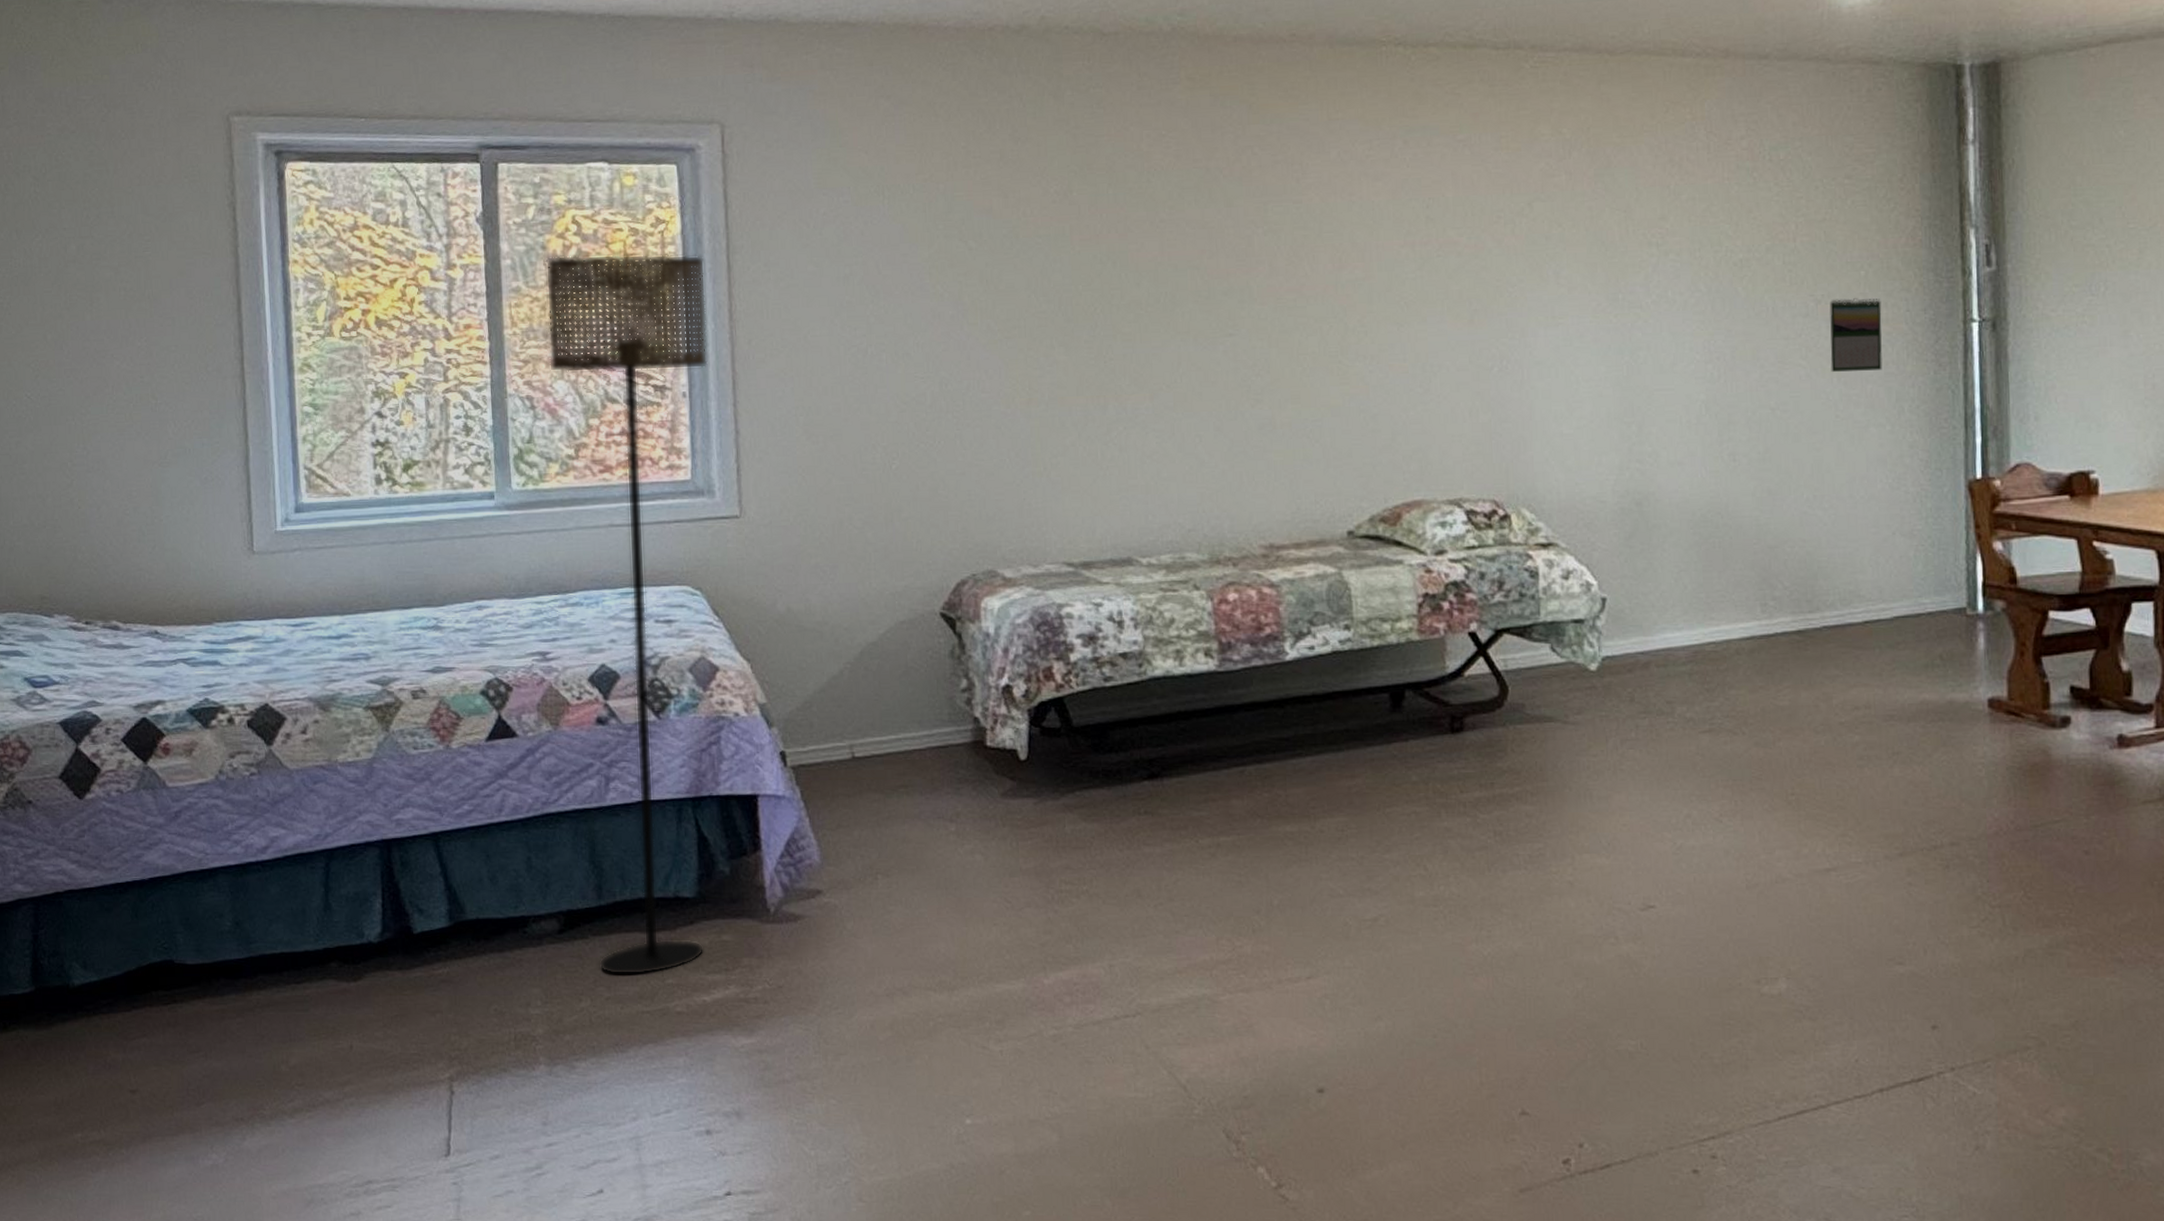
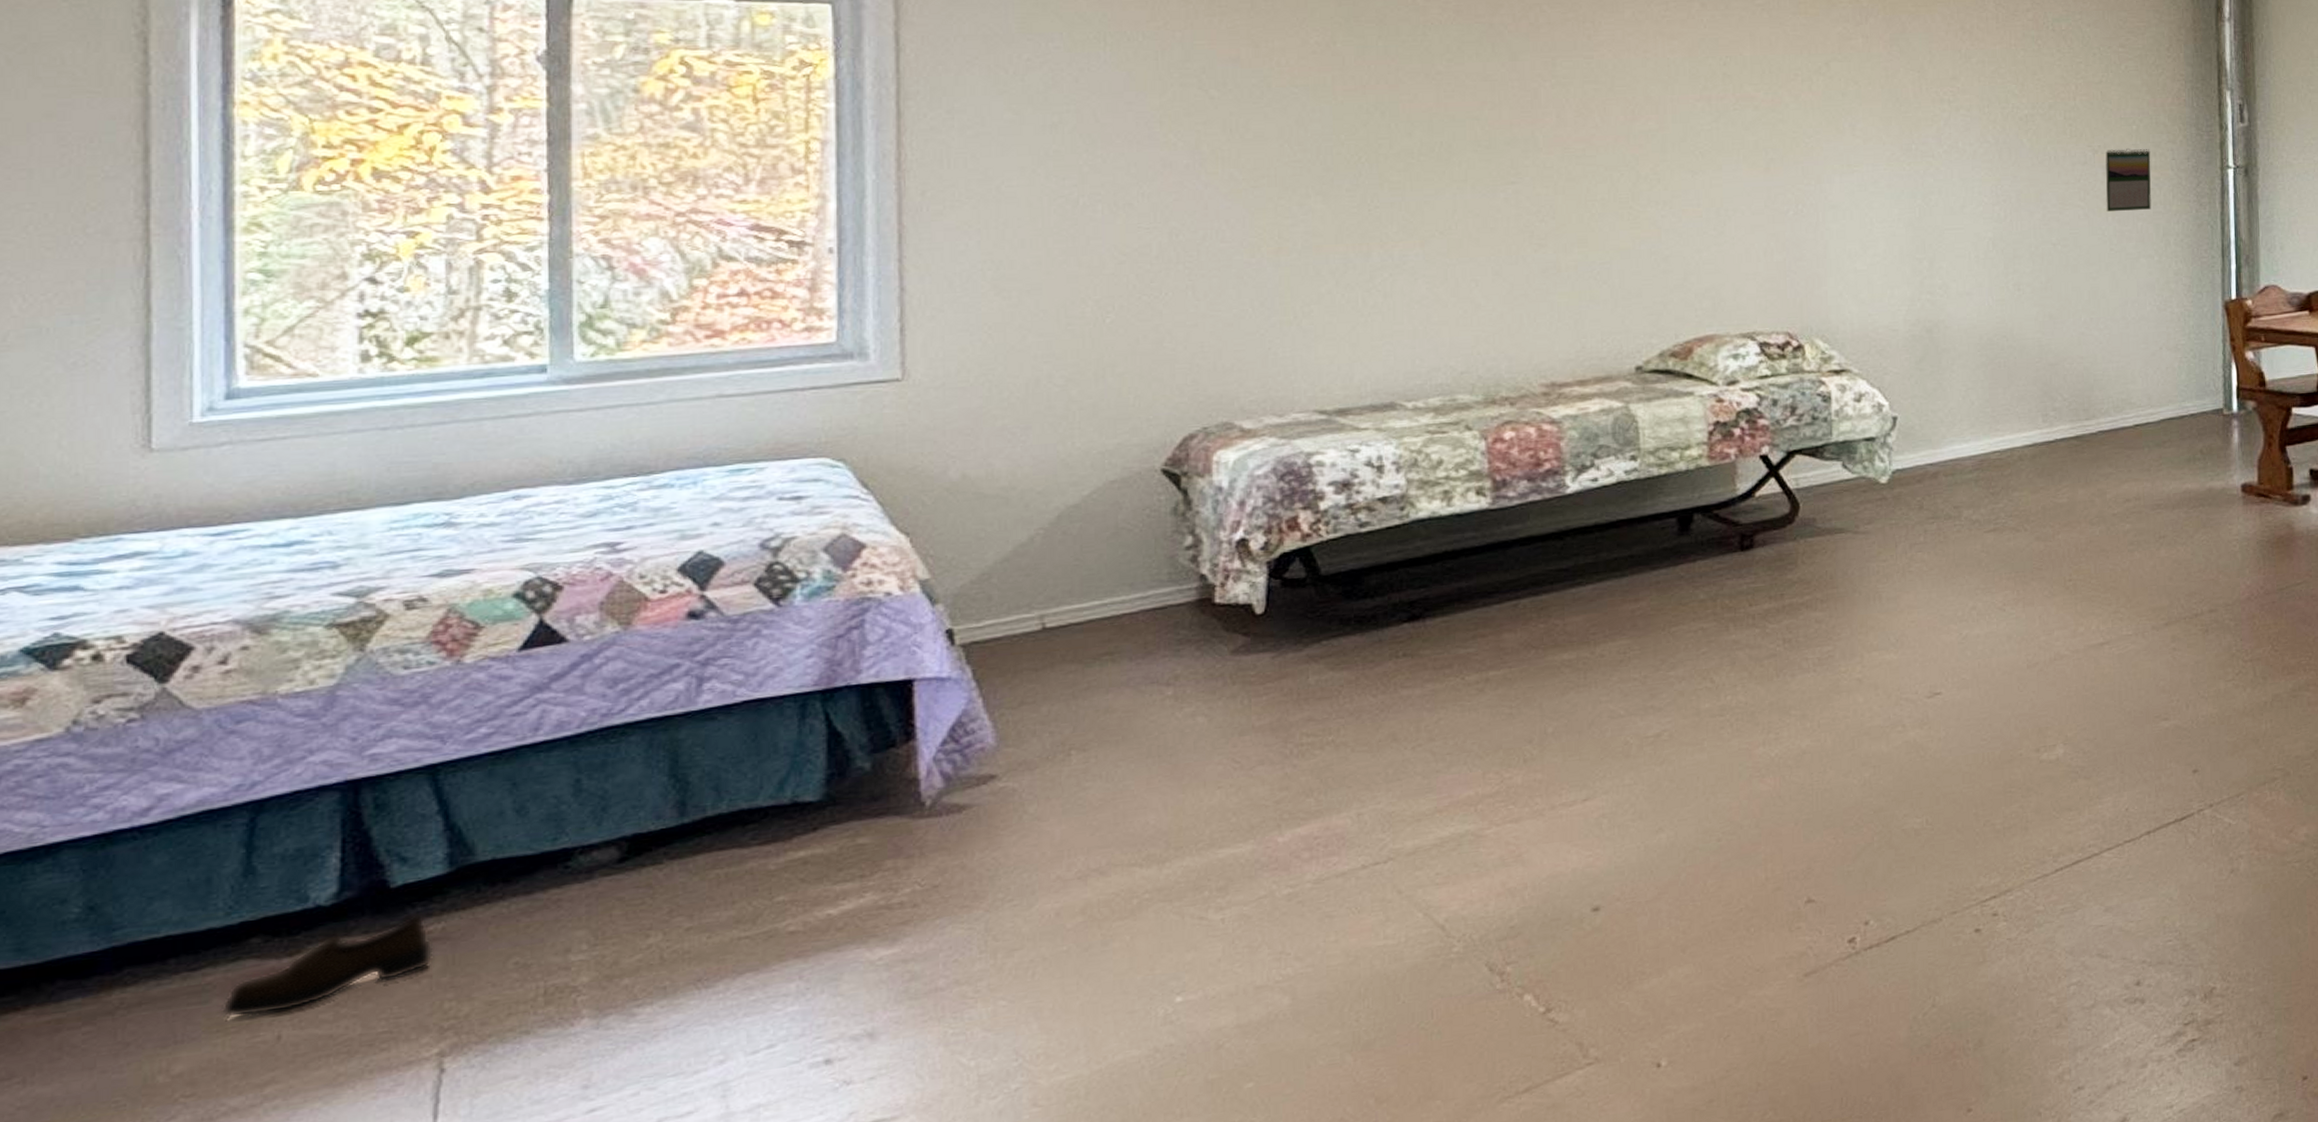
shoe: none [316,957,443,1026] -> present [222,913,434,1018]
floor lamp: present [545,254,708,975] -> none [637,99,866,902]

